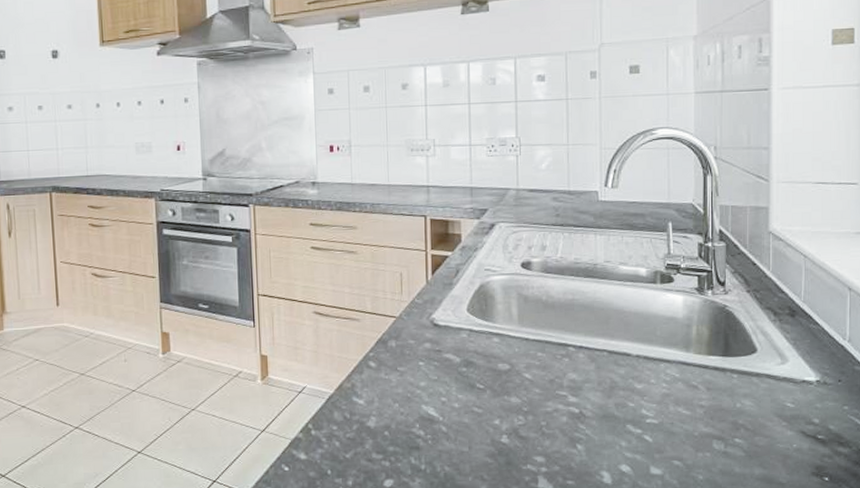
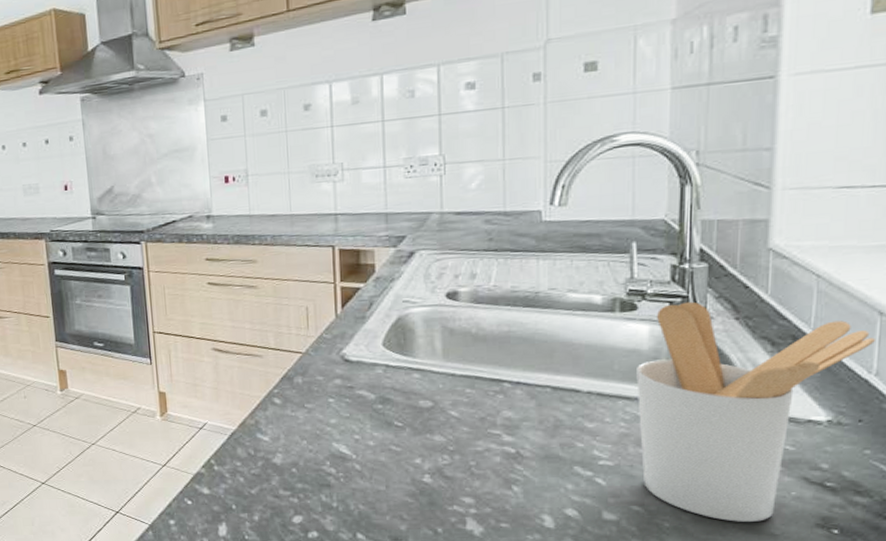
utensil holder: none [674,275,847,473] -> present [636,301,875,522]

